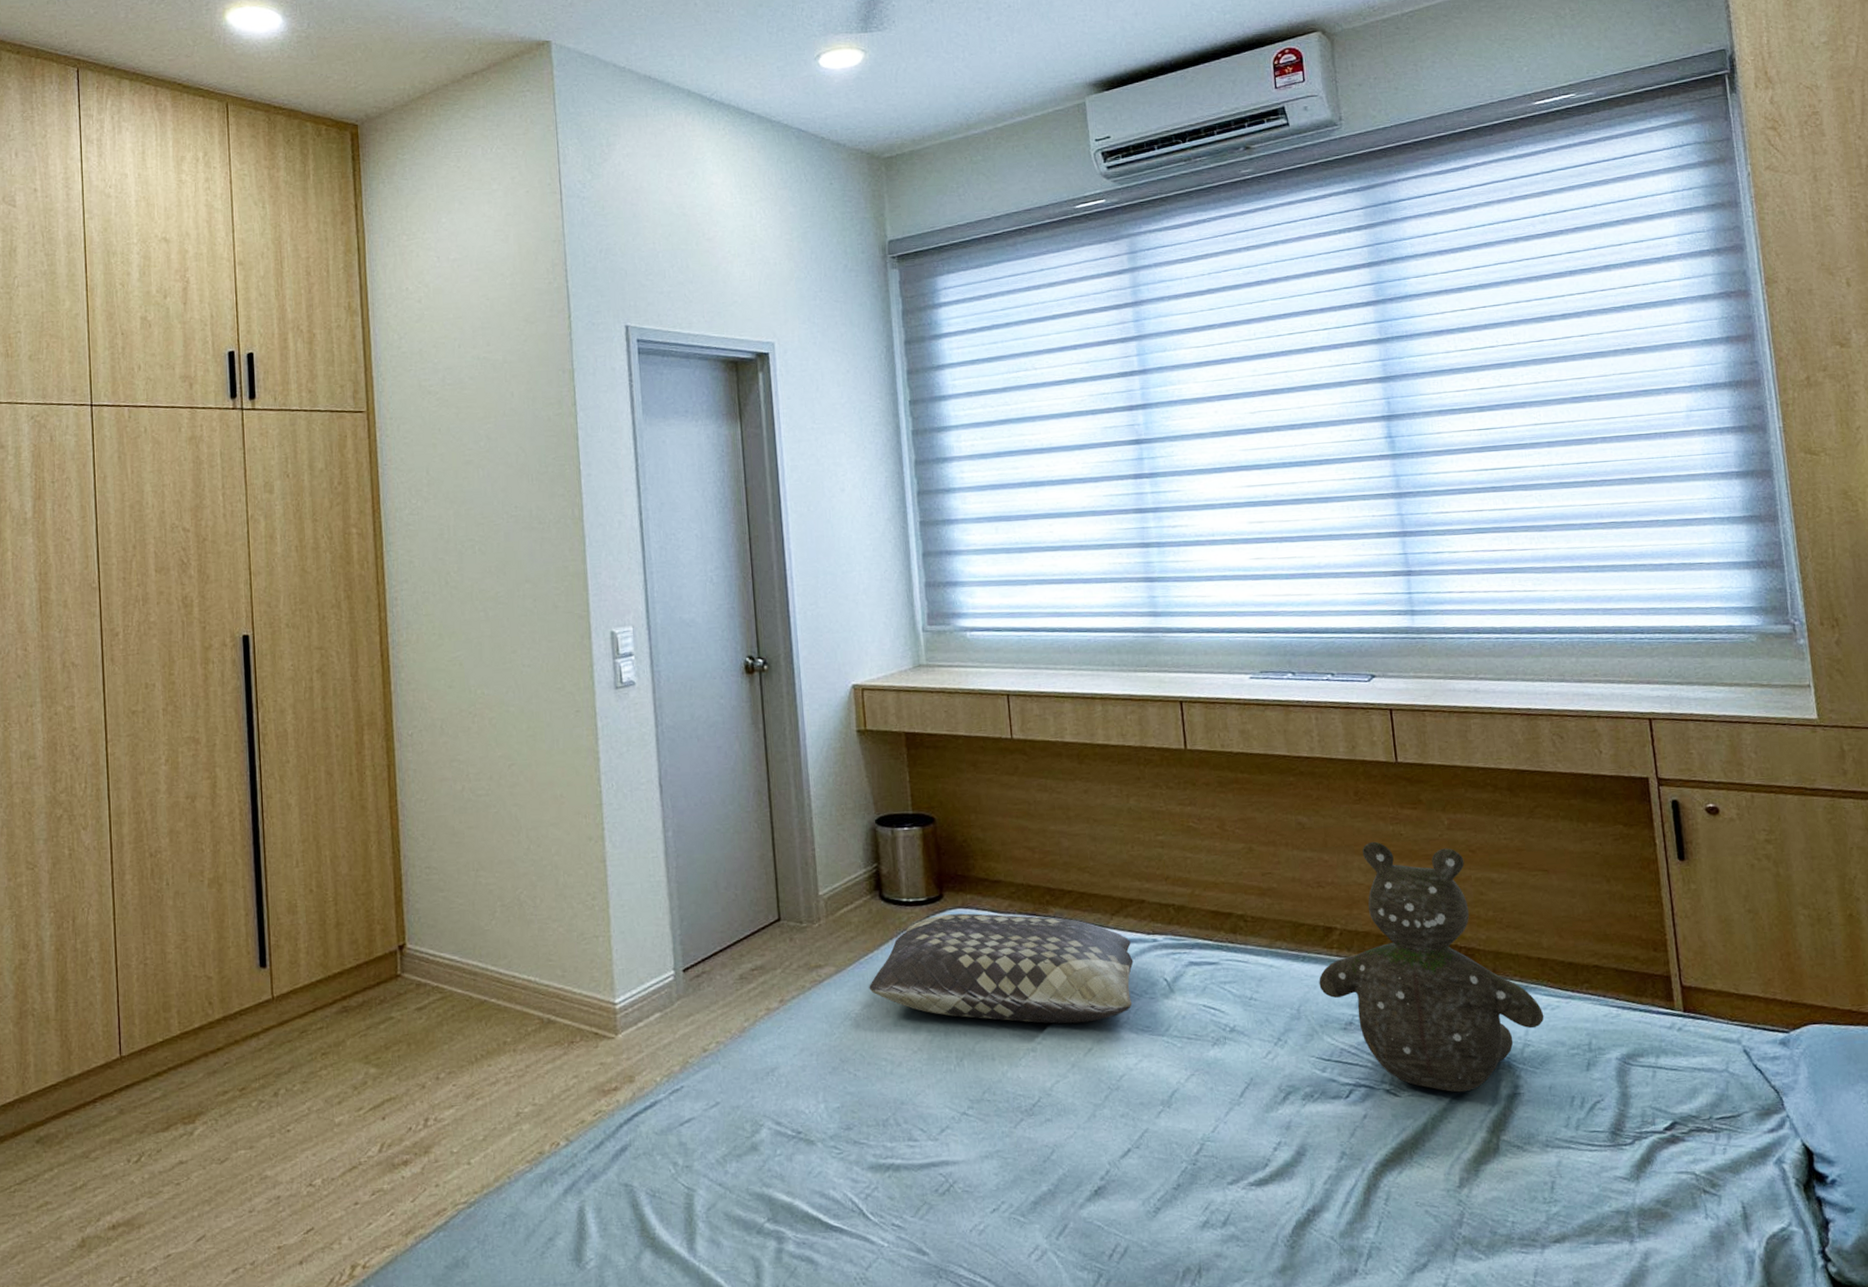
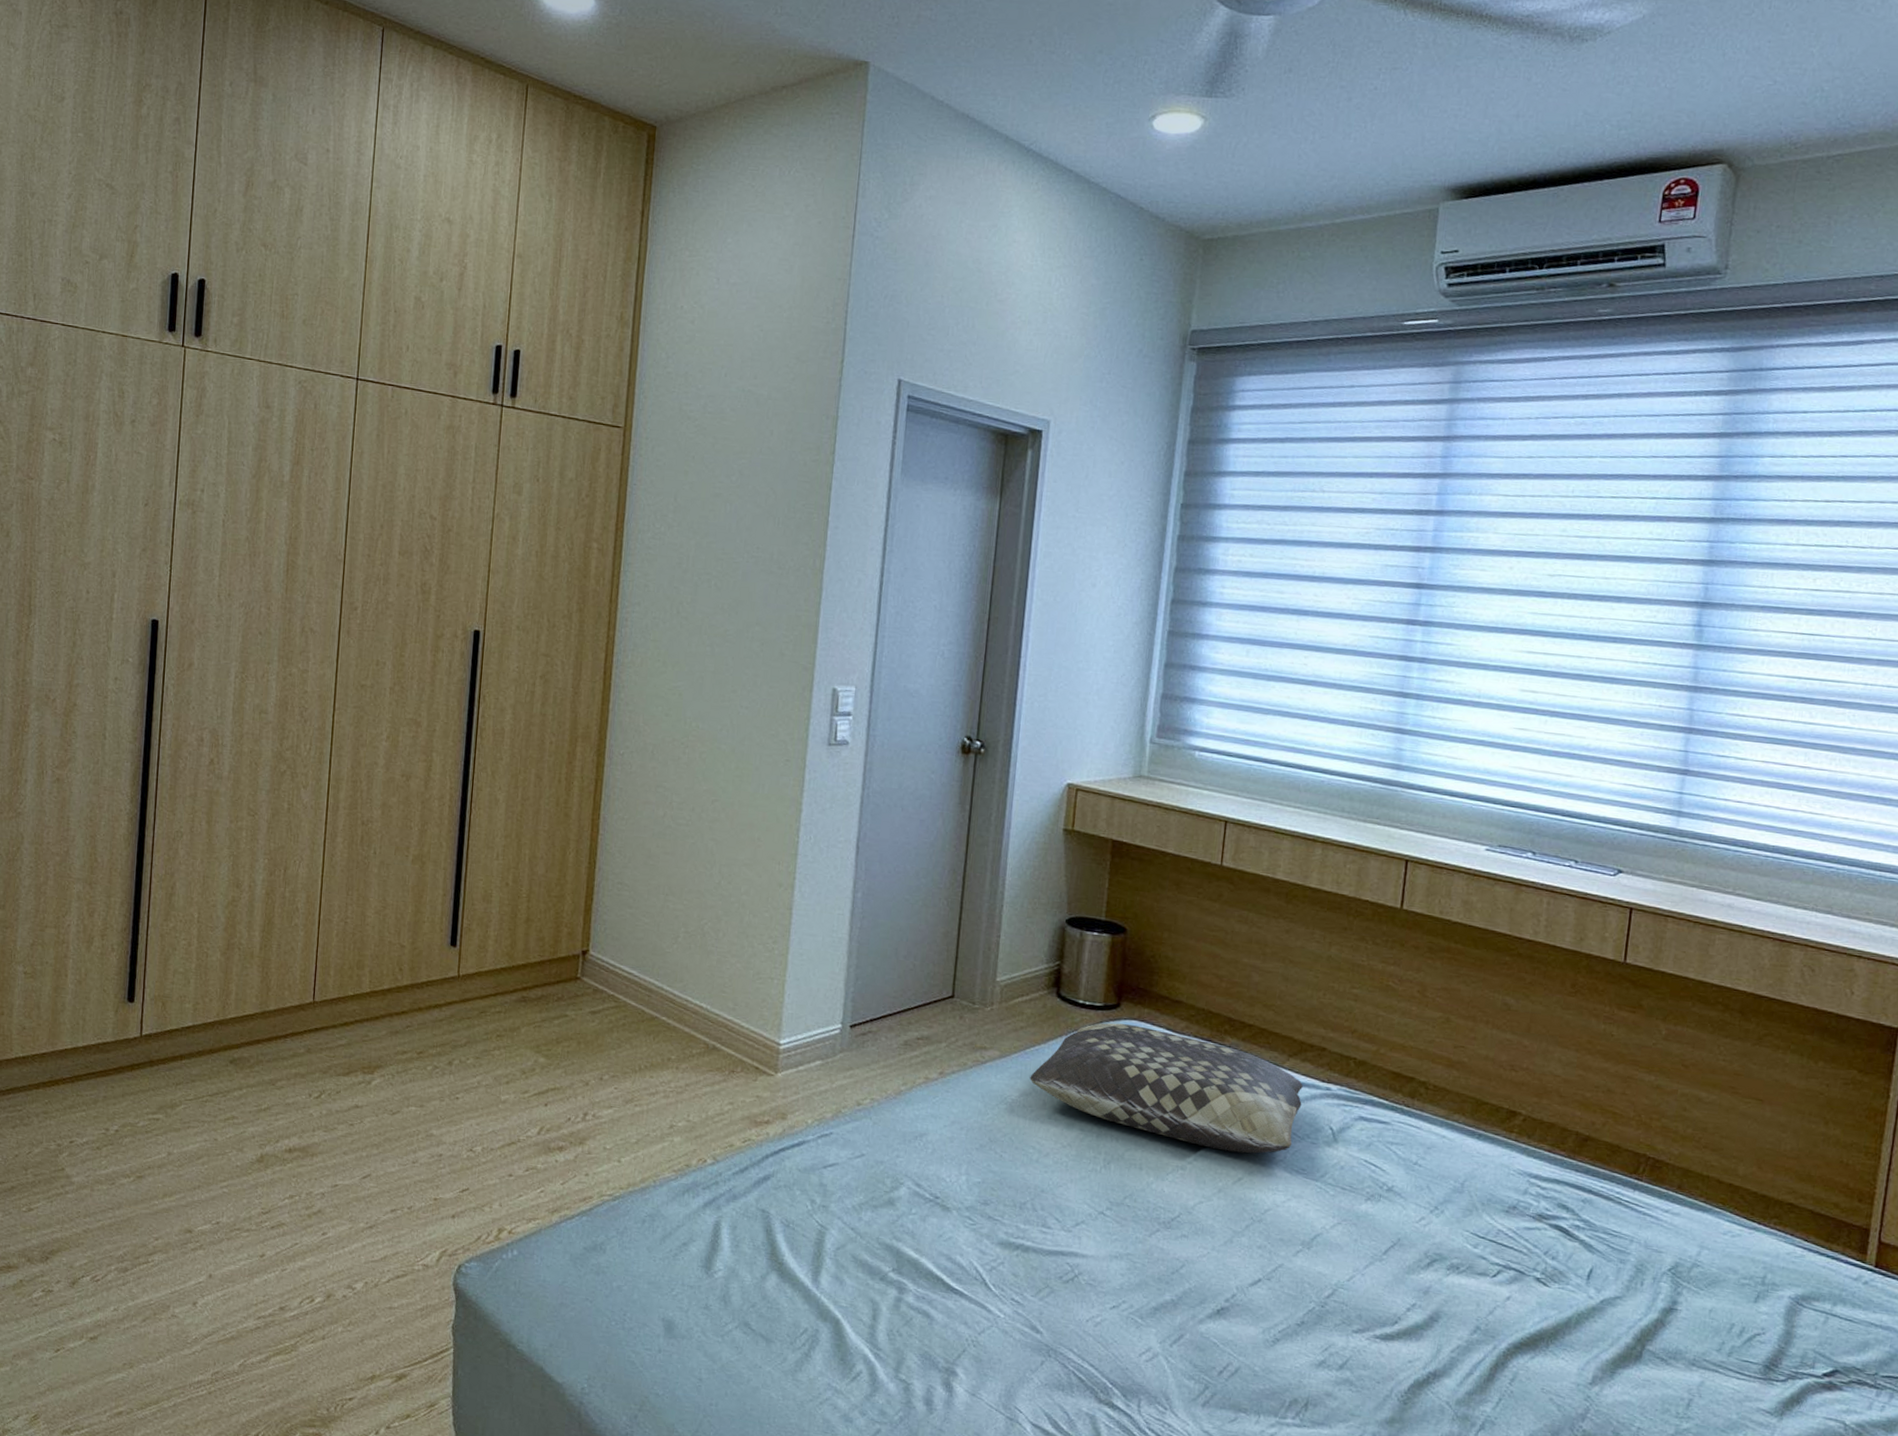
teddy bear: present [1319,841,1544,1093] -> none [1490,1036,1722,1297]

